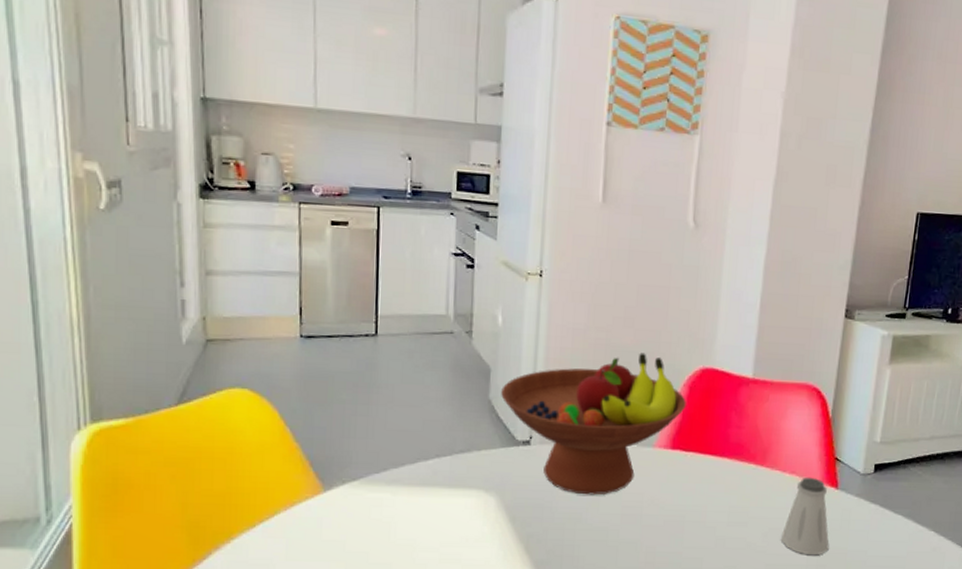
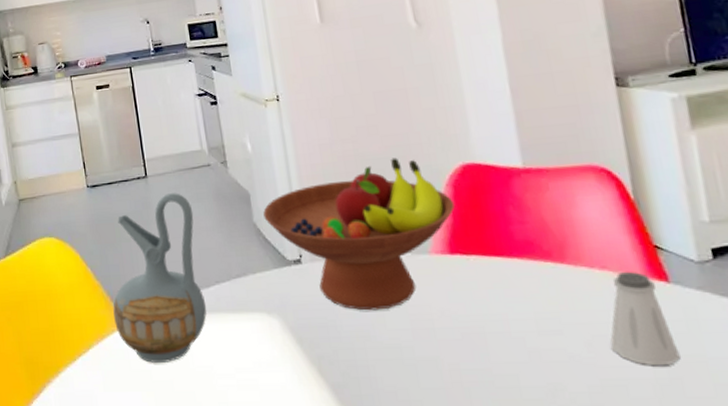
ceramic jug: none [310,357,425,534] -> present [113,193,207,363]

